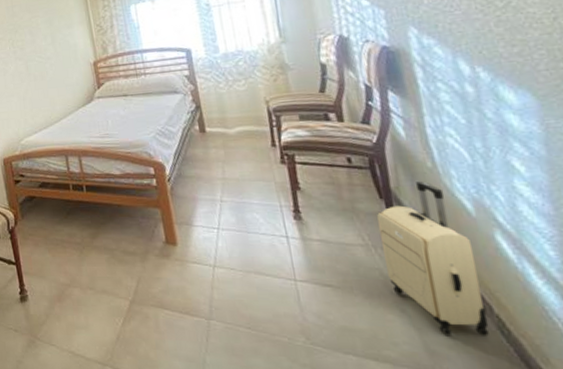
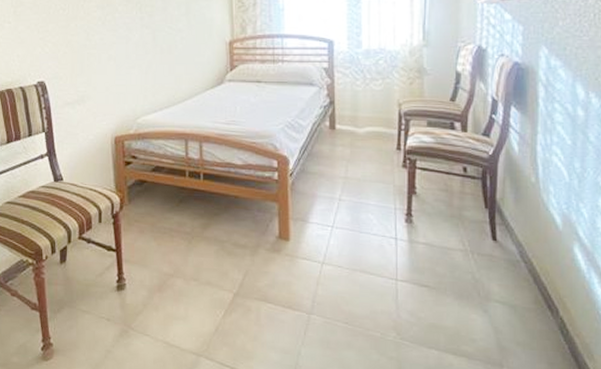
suitcase: present [377,180,489,336] -> none [478,193,554,335]

